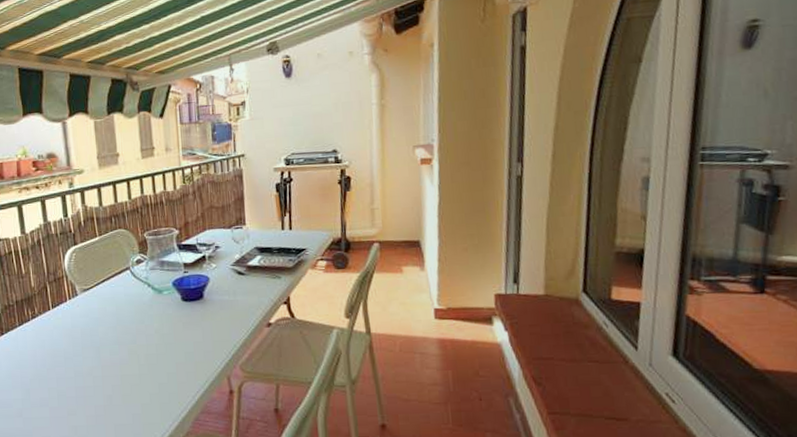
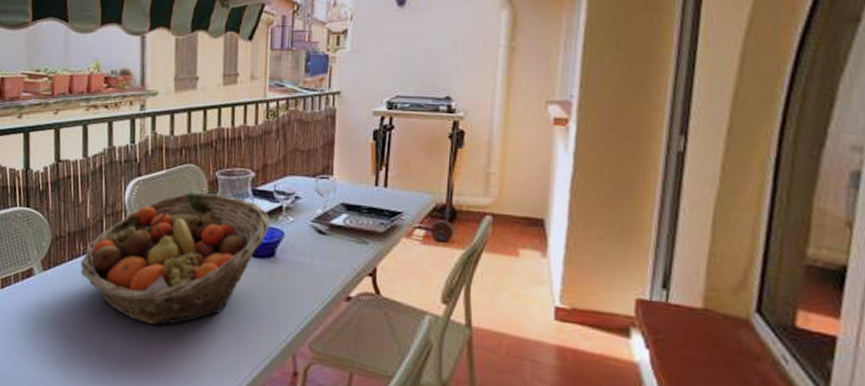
fruit basket: none [31,252,197,370] -> present [80,193,271,325]

